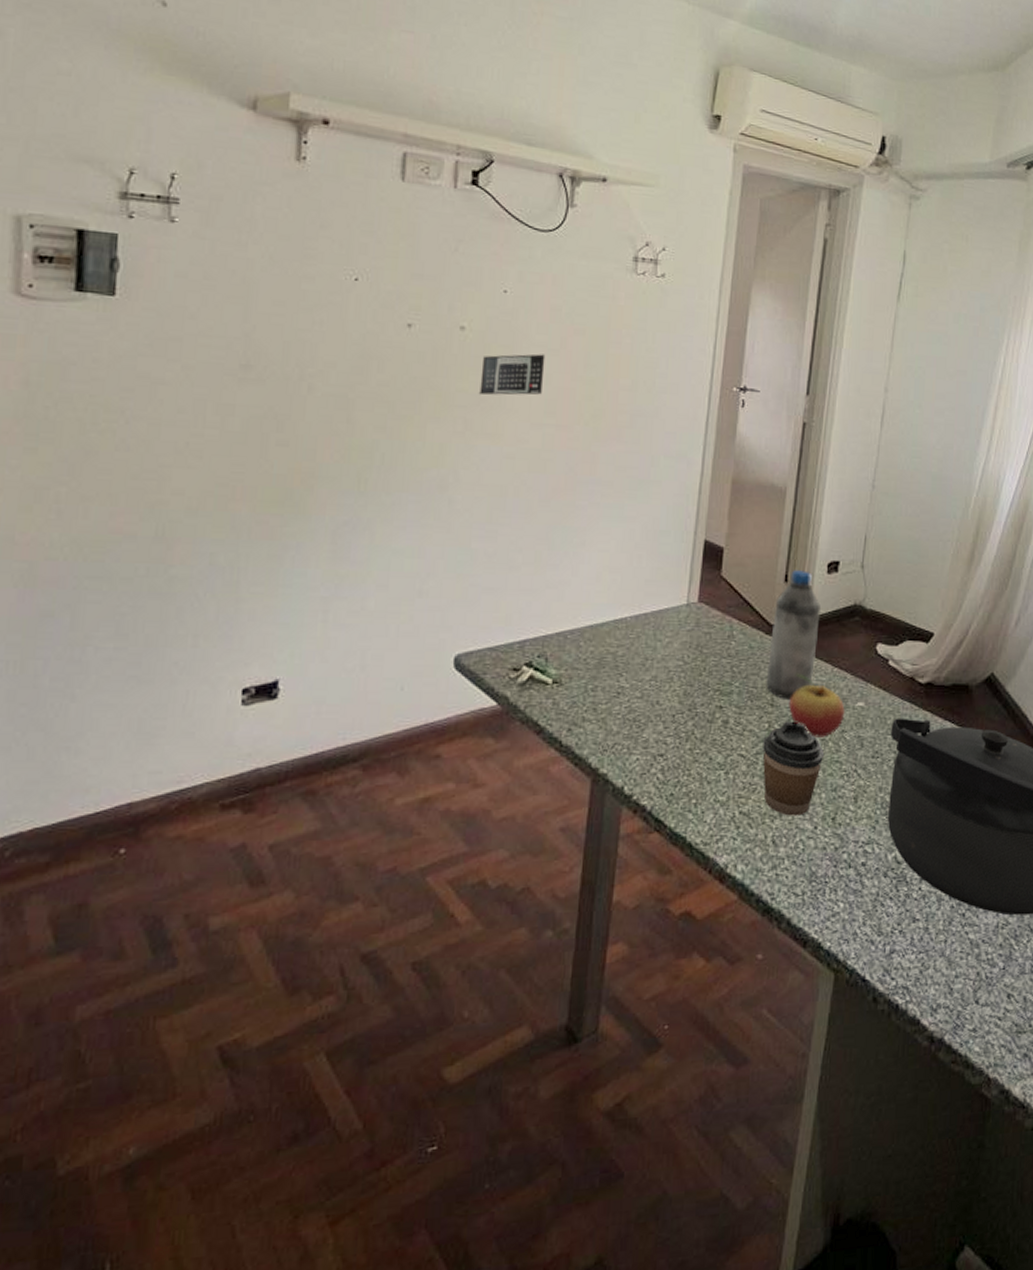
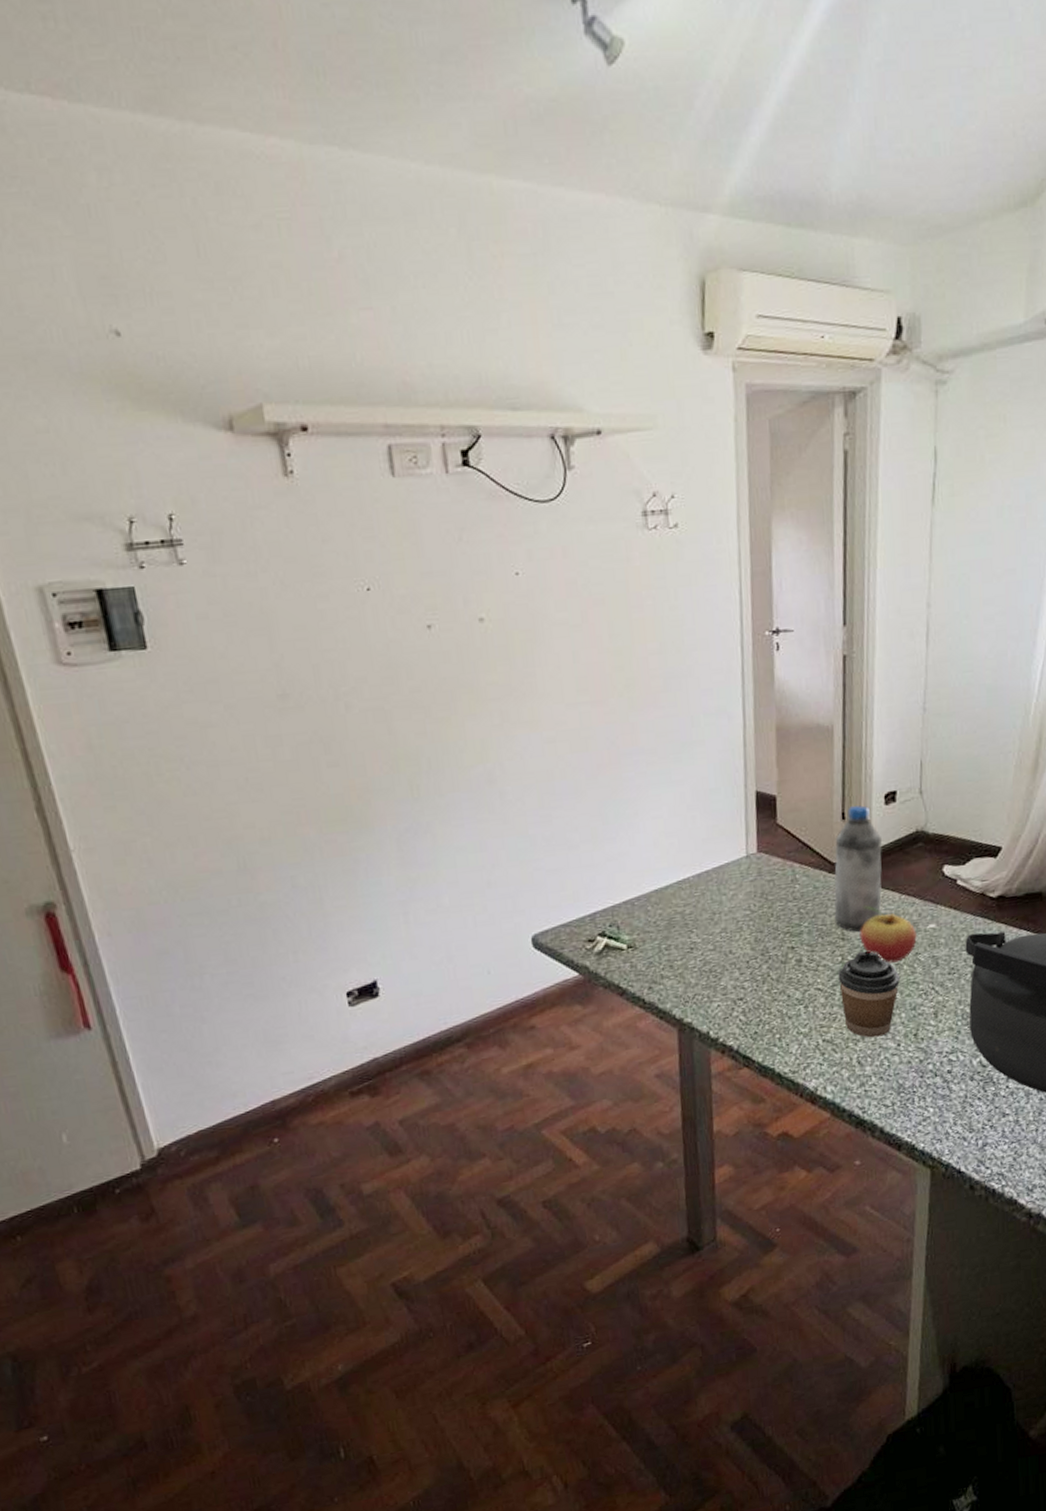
calendar: present [478,354,546,395] -> none [507,632,571,685]

